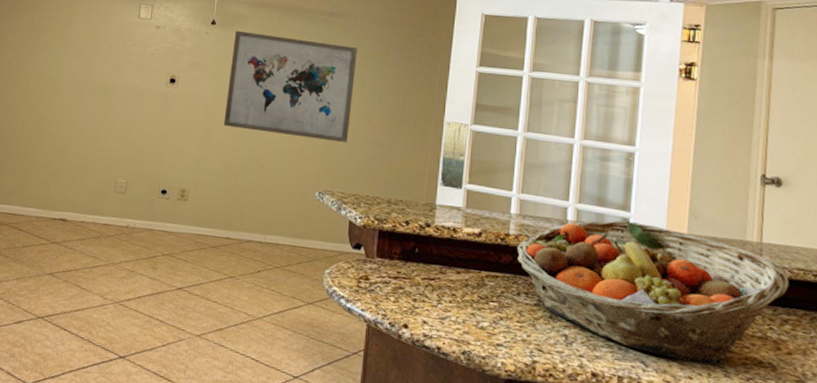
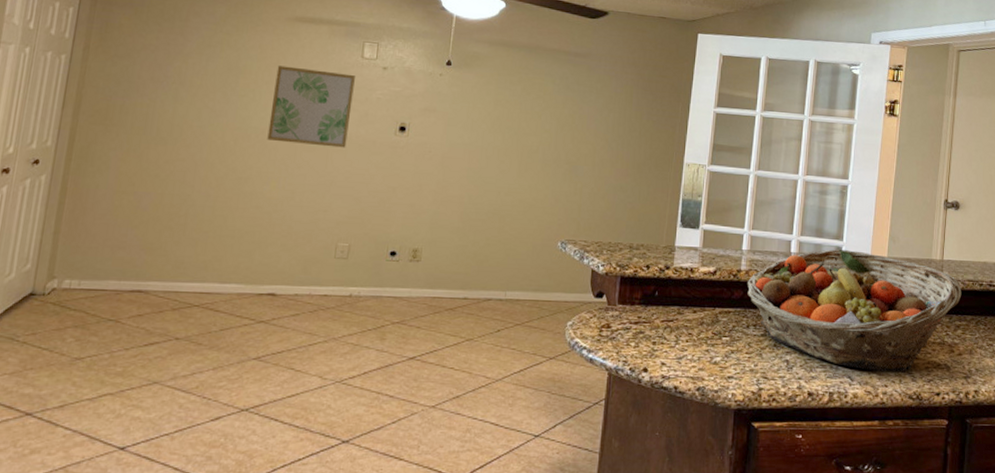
wall art: none [61,24,133,96] -> present [267,65,355,148]
wall art: present [223,30,357,143] -> none [460,71,601,190]

